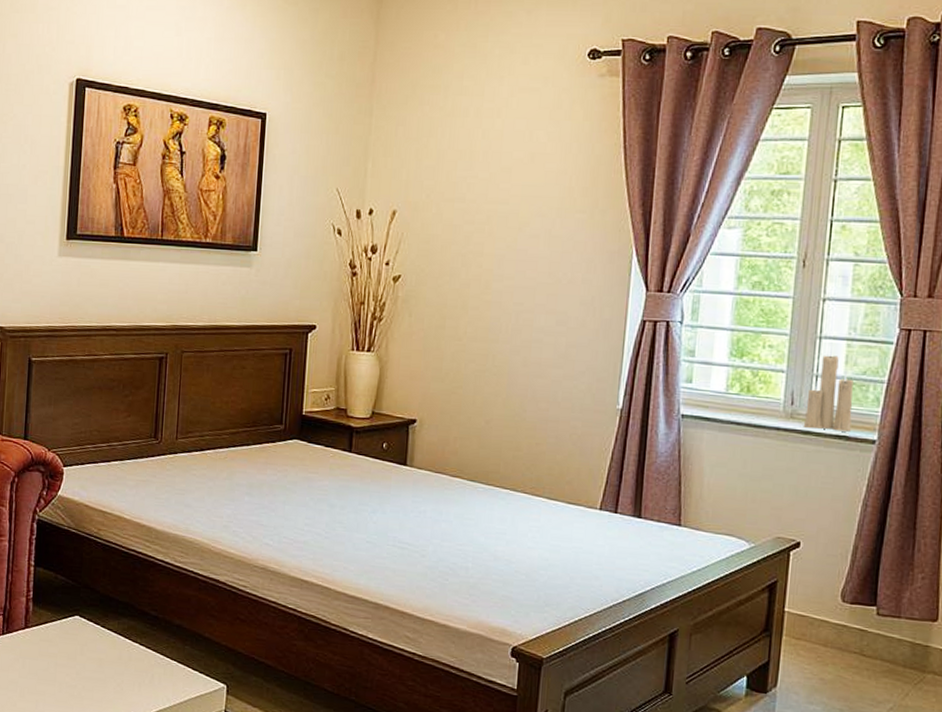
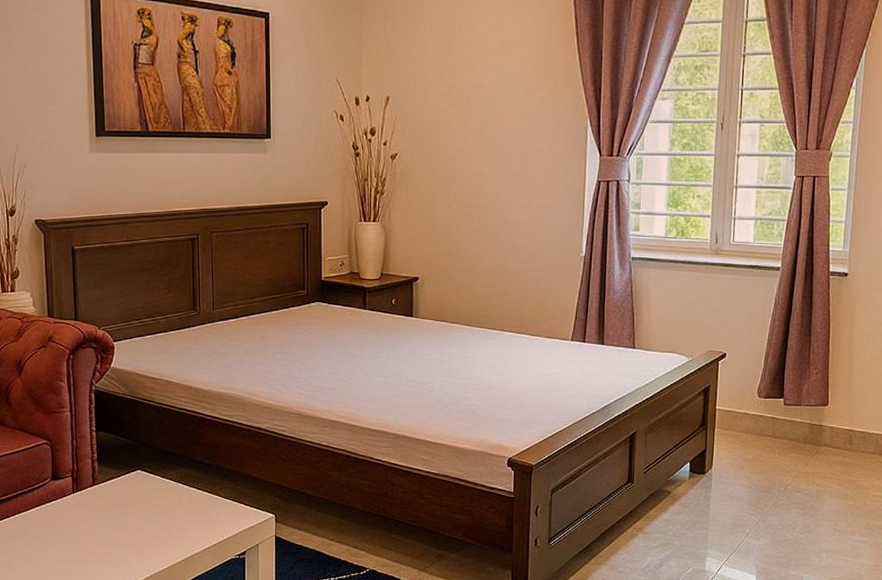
candle: present [803,345,854,432] -> none [725,193,762,262]

